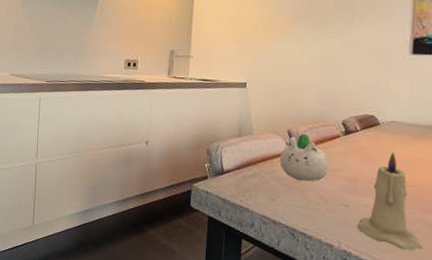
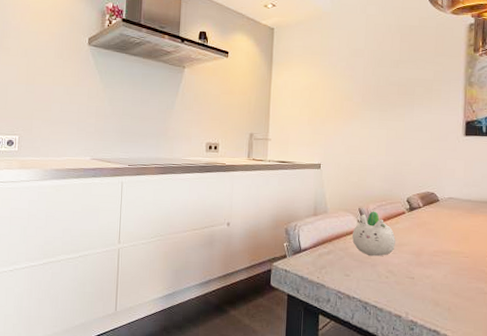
candle: present [356,152,423,251] -> none [421,226,479,318]

